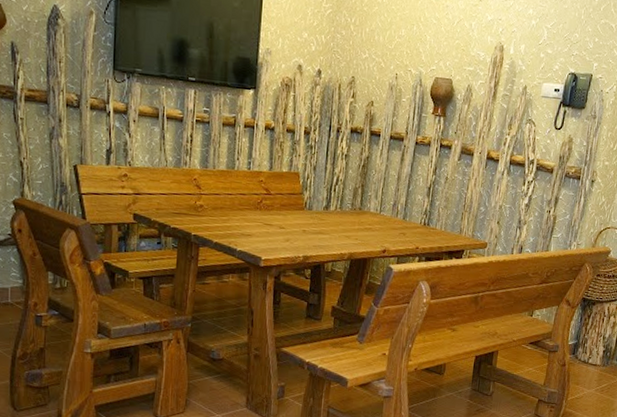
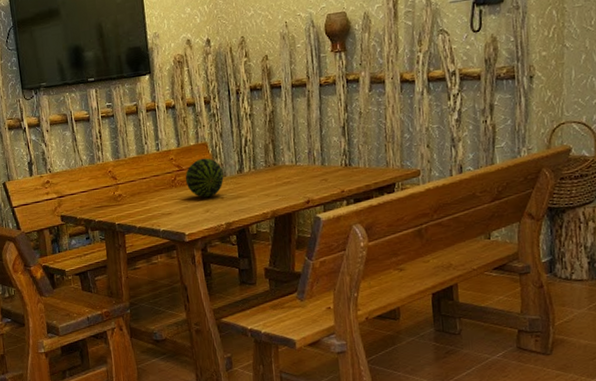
fruit: none [271,187,310,227] -> present [185,158,224,198]

